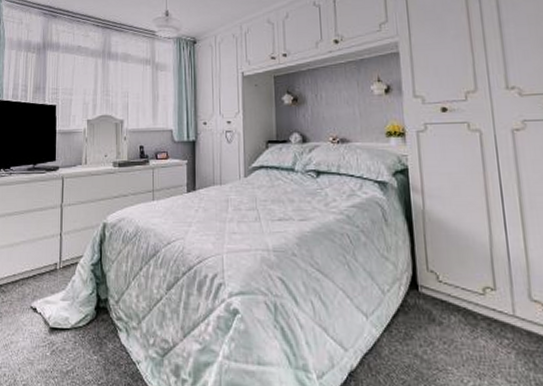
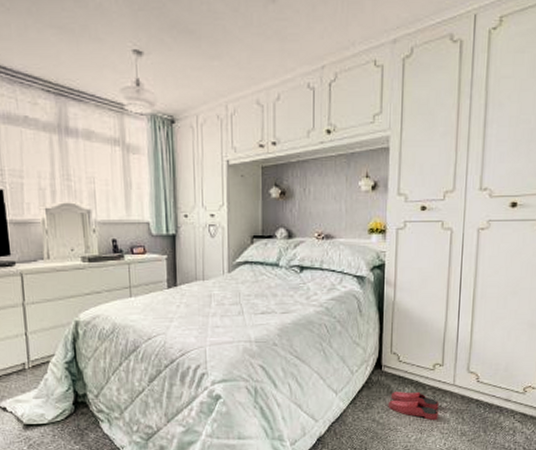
slippers: none [431,320,500,362] -> present [388,392,439,420]

